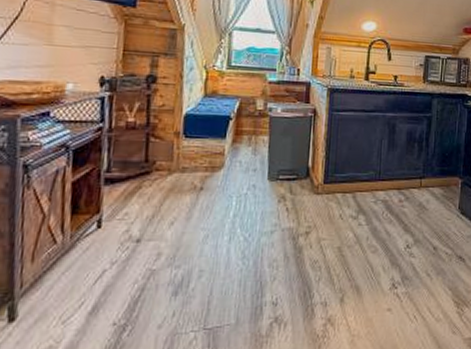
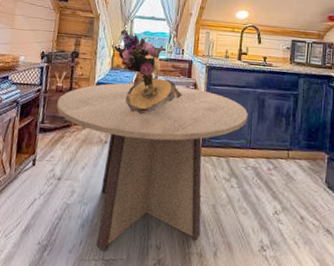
dining table: none [128,112,377,320] -> present [56,82,248,252]
bouquet: none [206,45,300,151] -> present [113,30,183,115]

